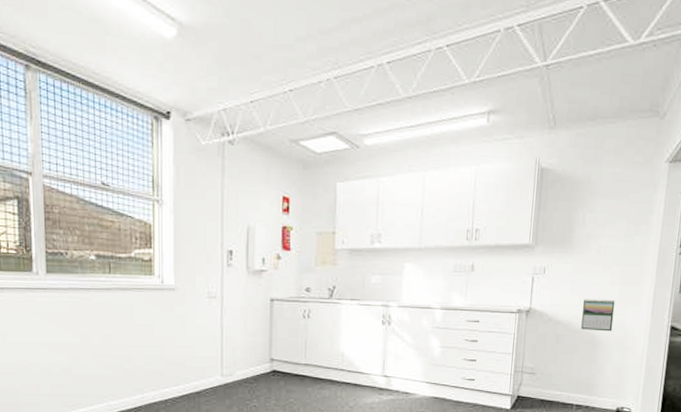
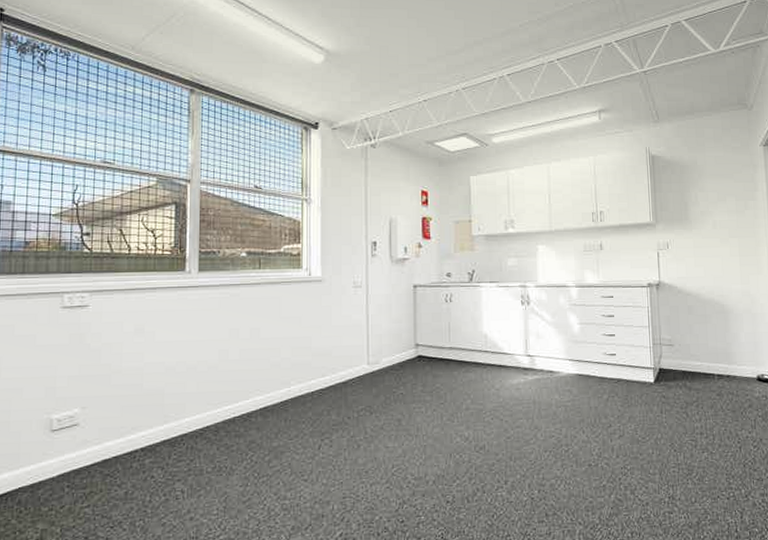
calendar: present [581,299,615,332] -> none [708,270,740,301]

